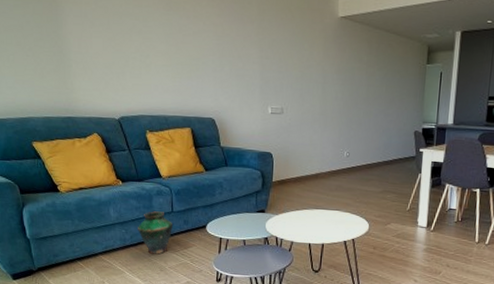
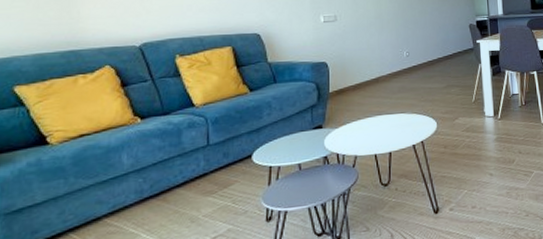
vase: present [138,211,172,254] -> none [161,147,208,203]

